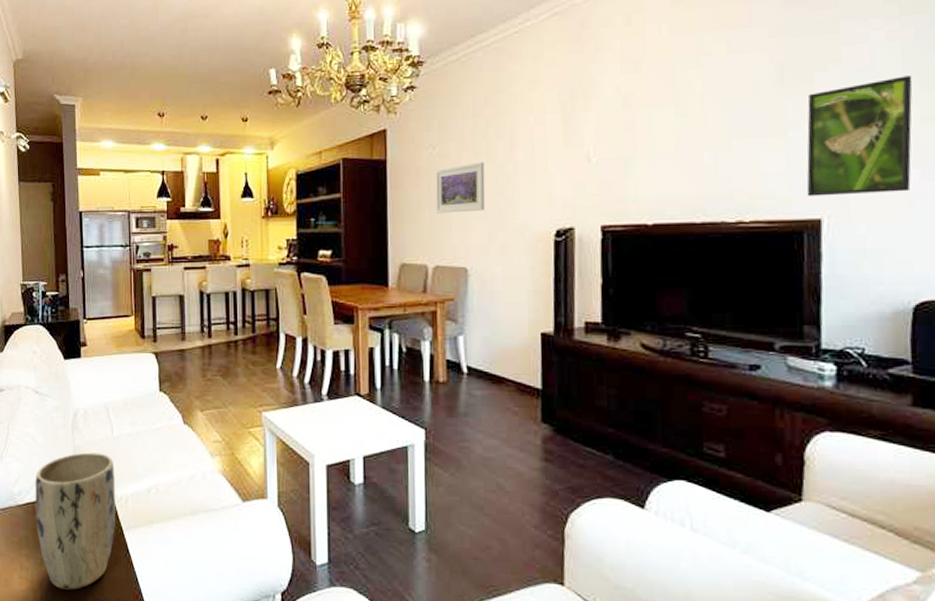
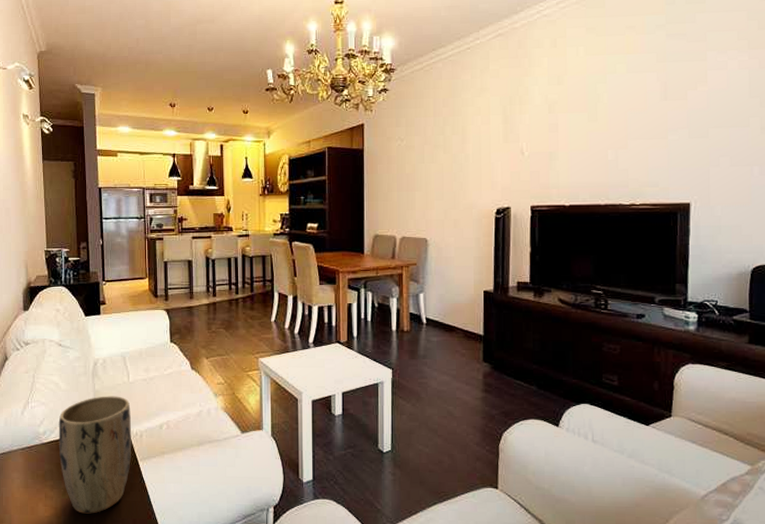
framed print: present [435,162,485,214] -> none [402,153,442,194]
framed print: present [806,76,913,197] -> none [680,96,756,186]

